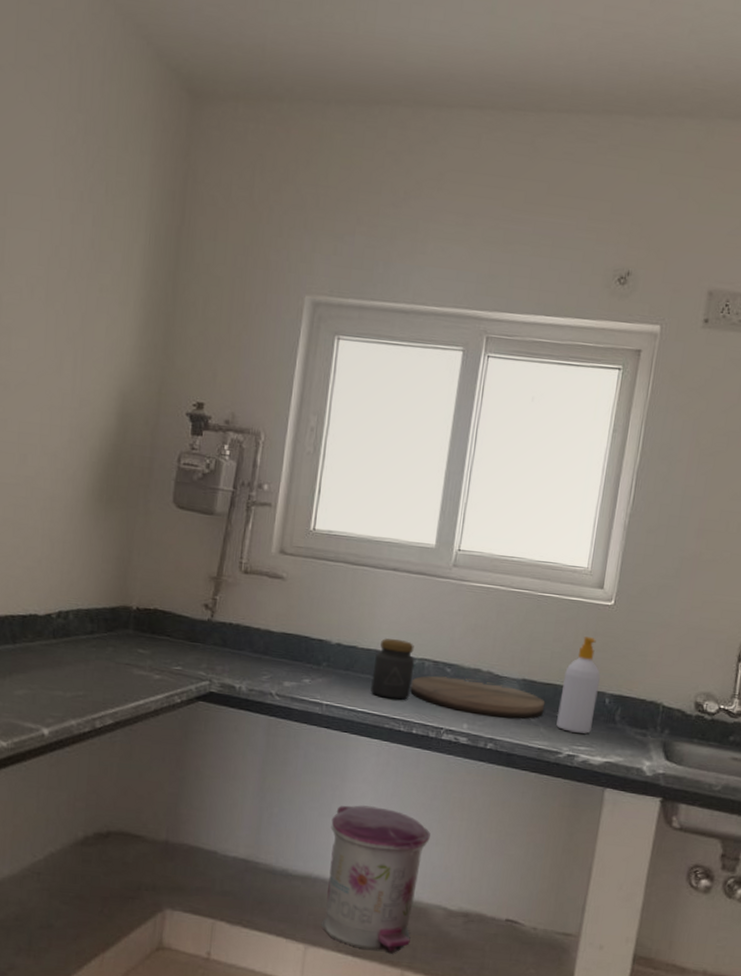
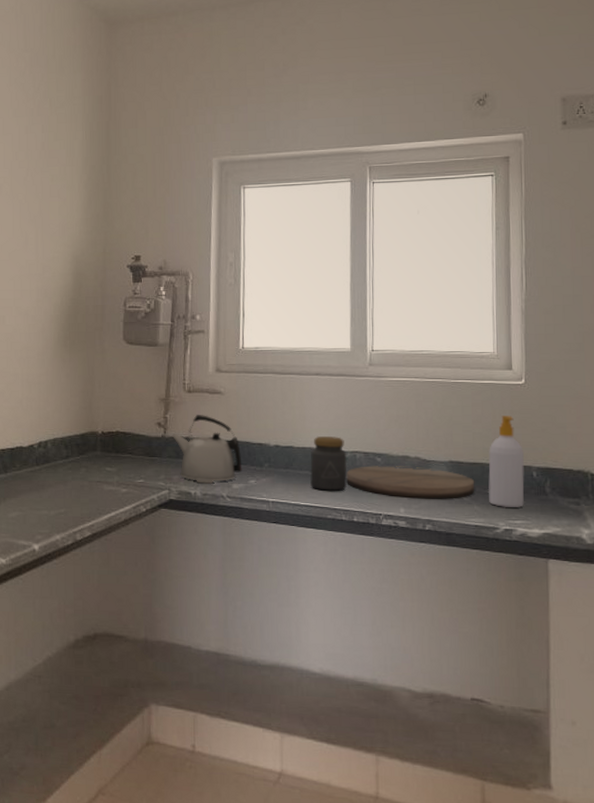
kettle: none [219,599,298,680] -> present [171,414,243,485]
trash can: present [320,805,431,954] -> none [290,593,385,739]

